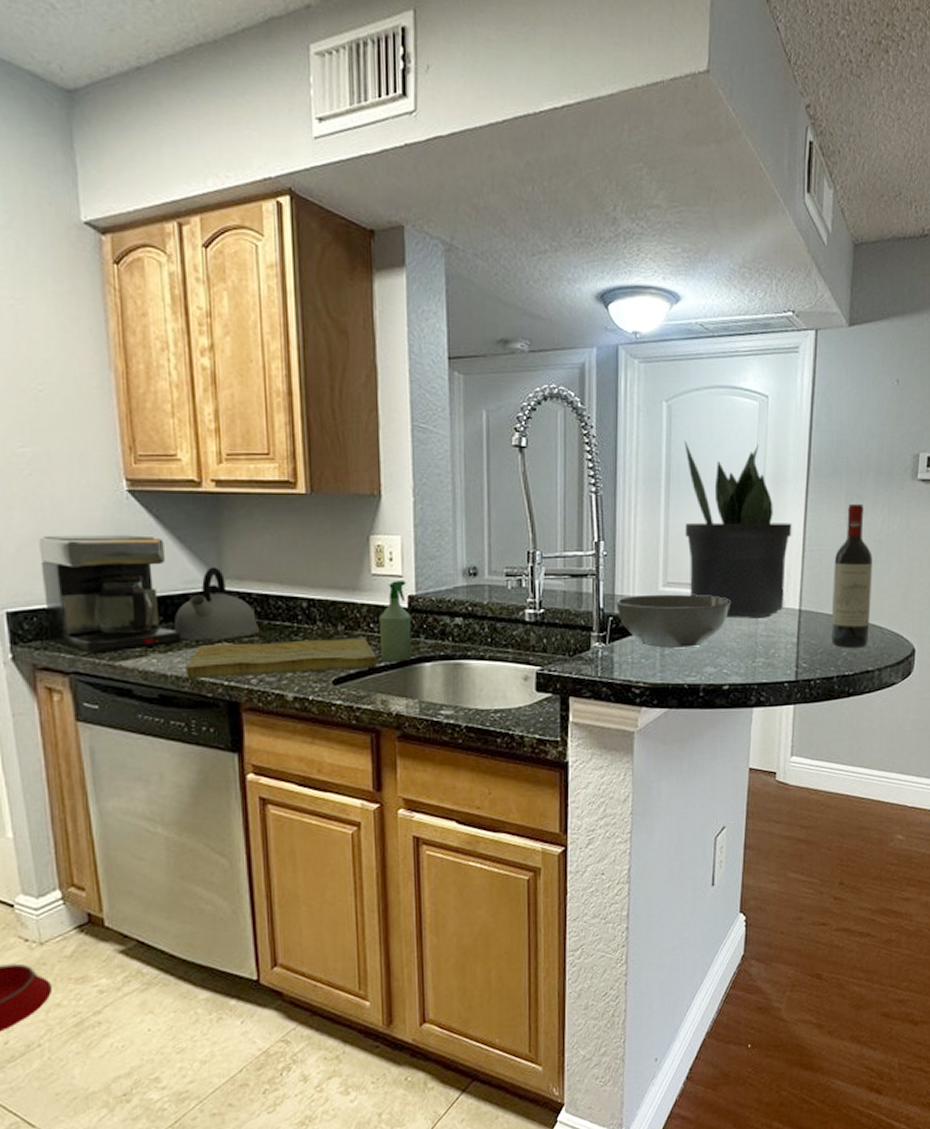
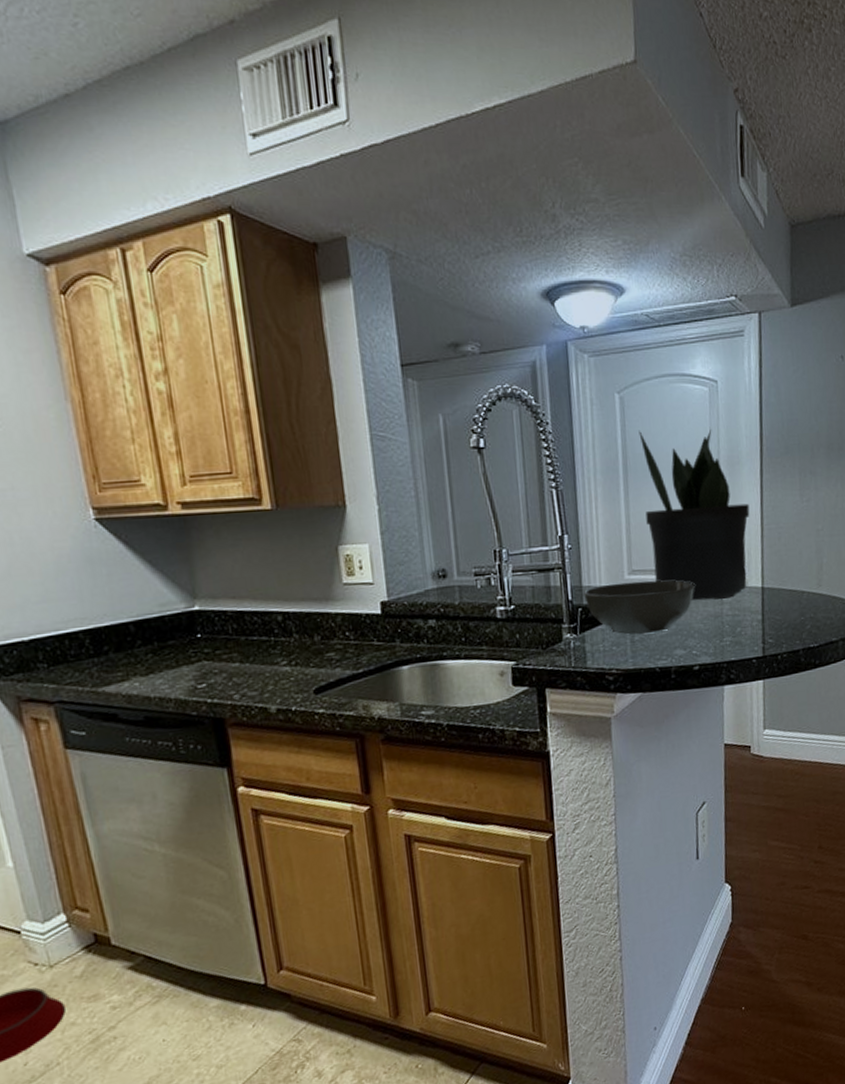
coffee maker: present [39,535,181,655] -> none [11,562,162,683]
kettle: present [173,567,260,641] -> none [152,587,239,662]
cutting board: present [186,638,377,680] -> none [168,646,356,700]
spray bottle: present [378,581,412,662] -> none [353,588,390,668]
wine bottle: present [831,503,872,649] -> none [792,480,831,622]

